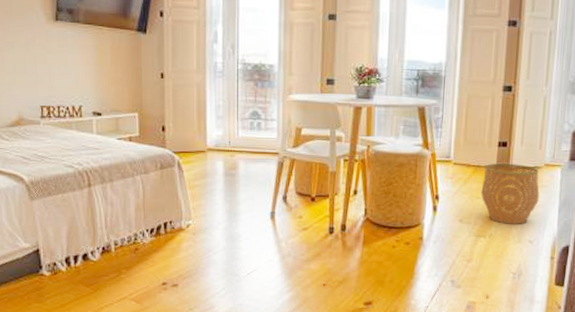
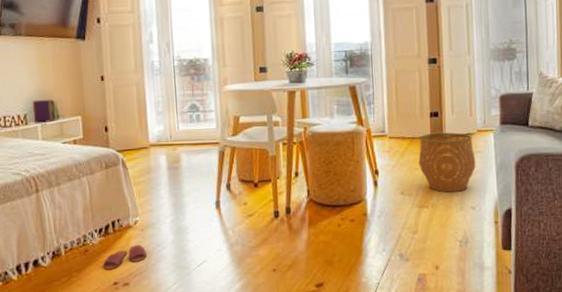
books: none [88,92,116,117] -> present [32,99,60,123]
slippers: none [152,248,197,270] -> present [103,245,146,270]

